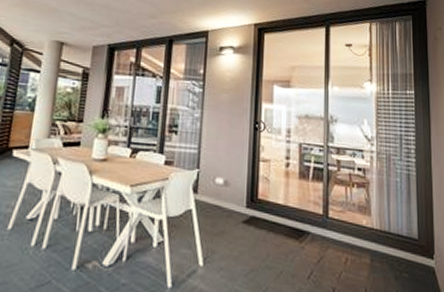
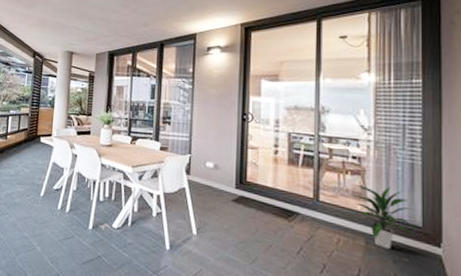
indoor plant: none [359,198,413,266] -> present [353,185,416,250]

